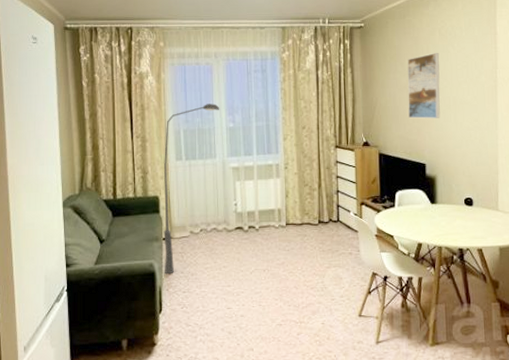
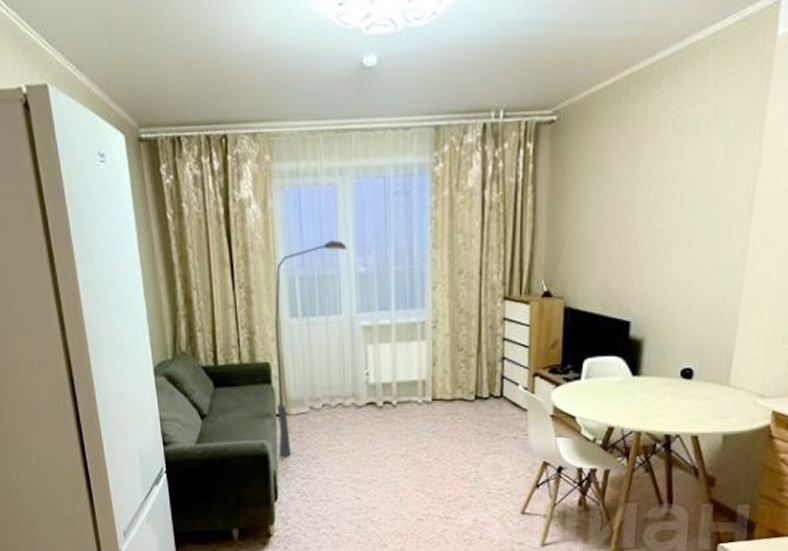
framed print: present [407,52,440,119] -> none [612,156,669,258]

